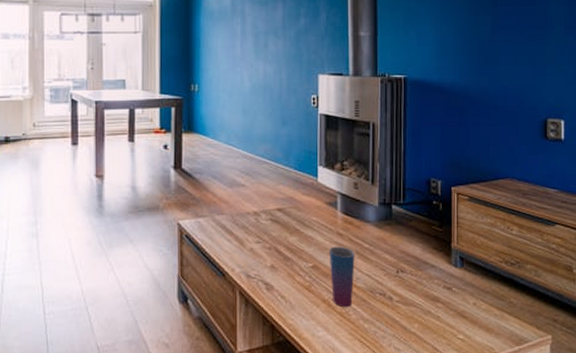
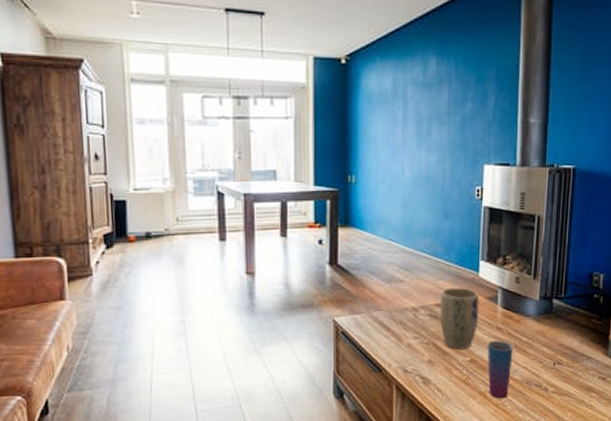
plant pot: none [281,192,319,255] -> present [440,287,480,350]

